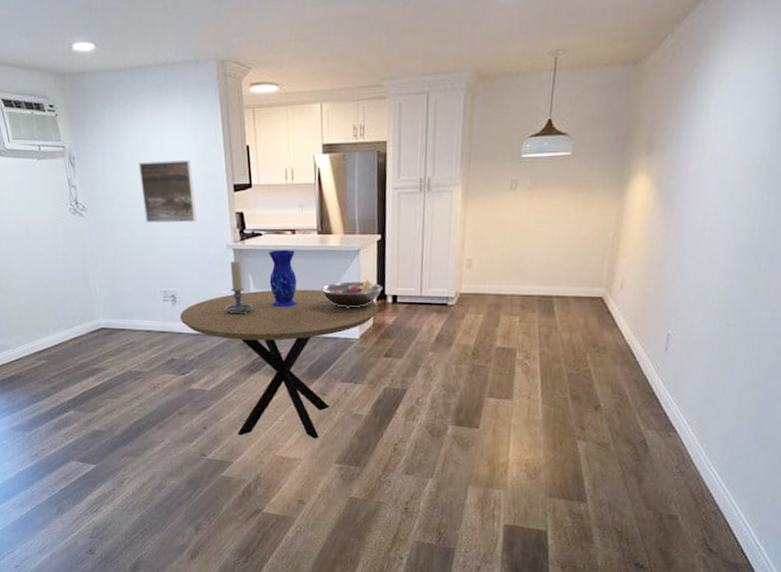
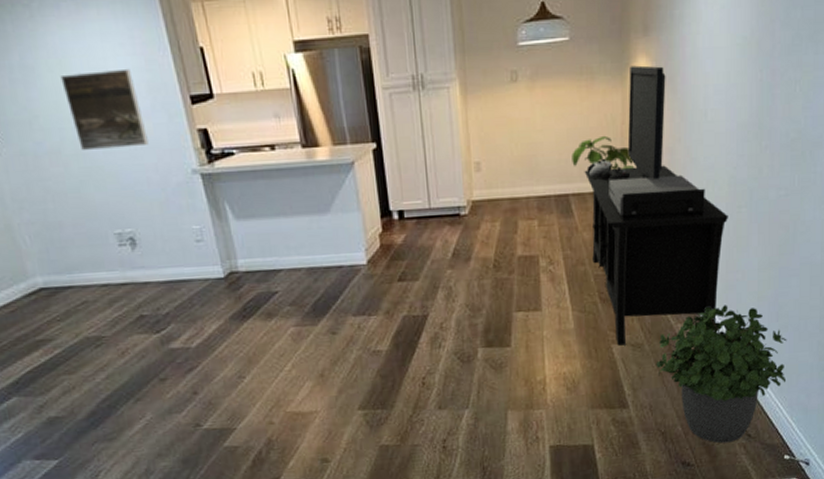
dining table: present [180,289,379,439] -> none [144,212,385,396]
candle holder: present [224,260,253,314] -> none [199,187,236,252]
vase: present [269,249,297,308] -> none [246,169,289,239]
fruit bowl: present [321,279,382,308] -> none [315,195,386,231]
house plant: none [559,244,622,278] -> present [572,135,635,170]
media console: none [568,182,715,444] -> present [584,65,728,346]
potted plant: none [620,417,765,554] -> present [656,305,787,443]

